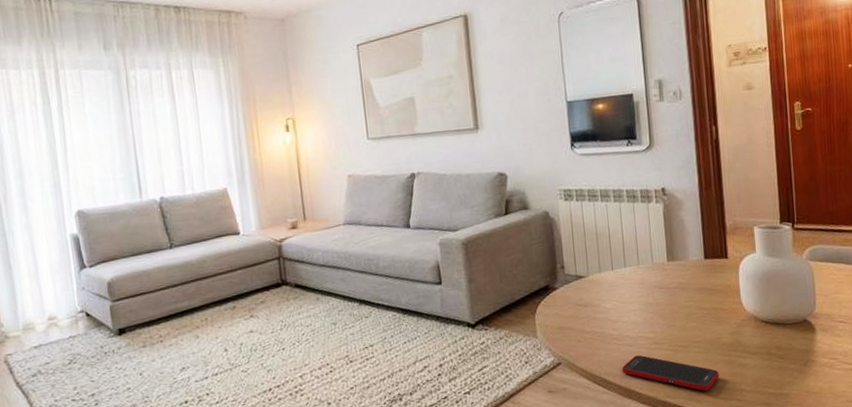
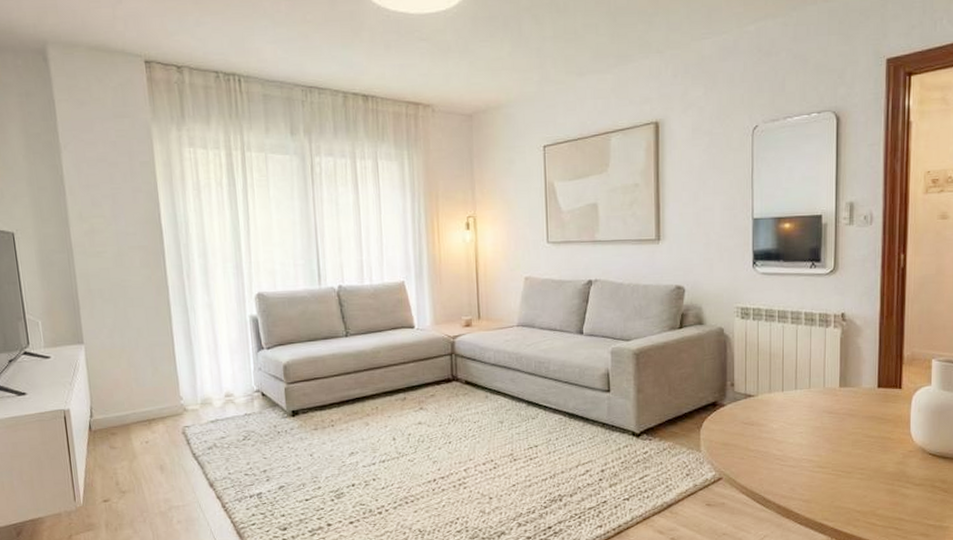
cell phone: present [621,355,719,391] -> none [782,477,880,517]

